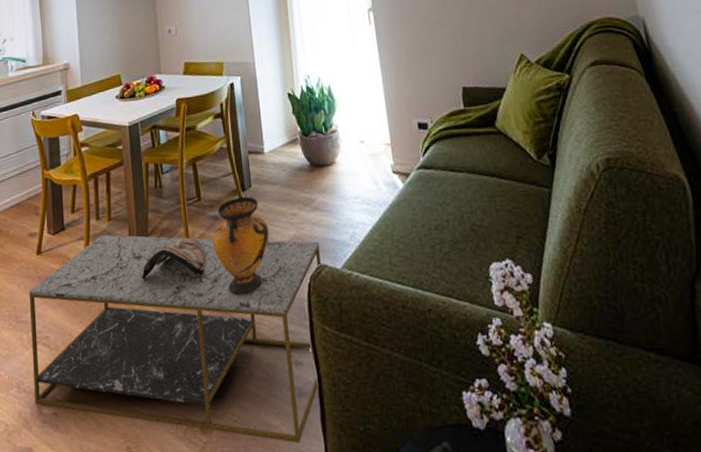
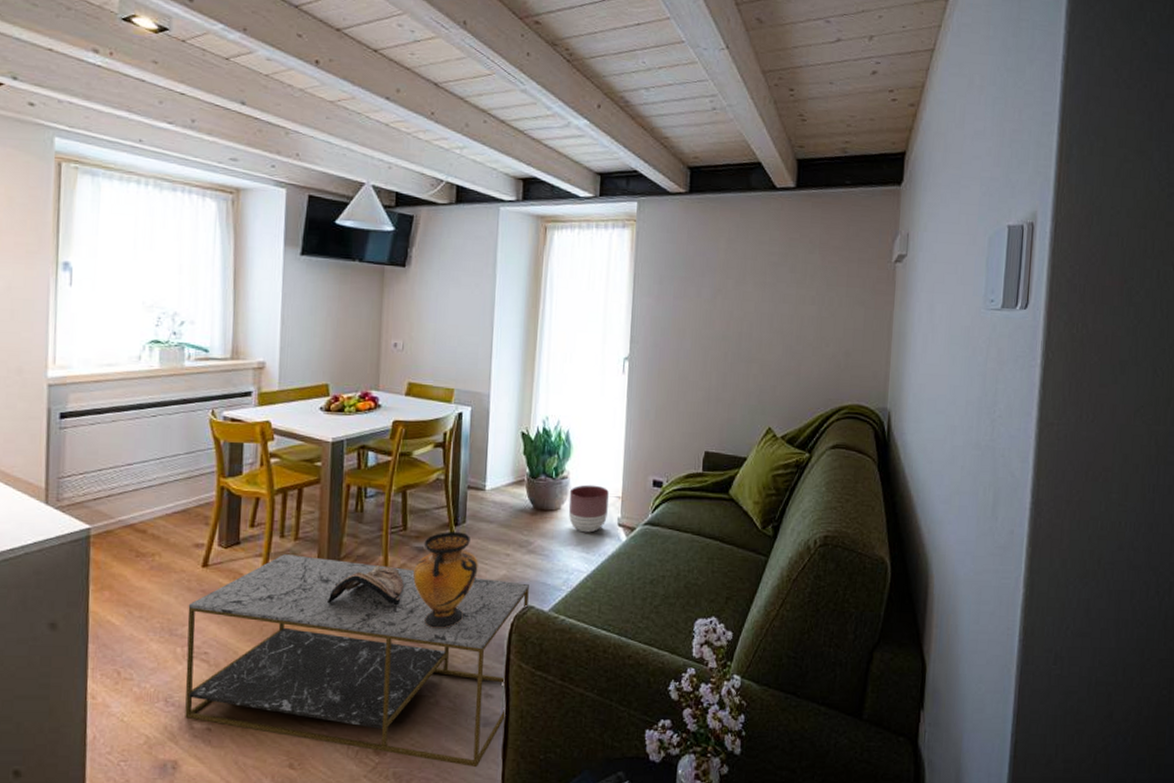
planter: none [340,135,381,184] -> present [568,484,609,533]

